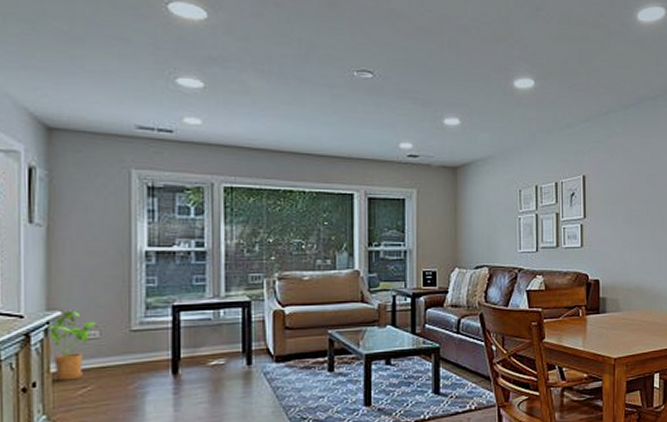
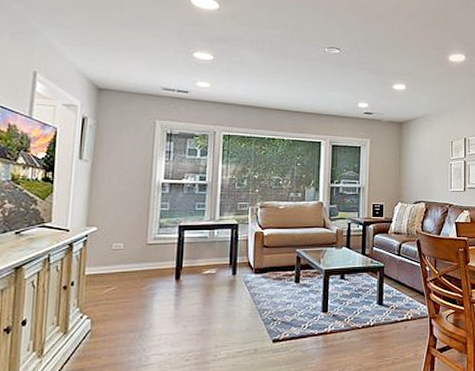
house plant: present [47,311,98,381] -> none [85,228,123,282]

